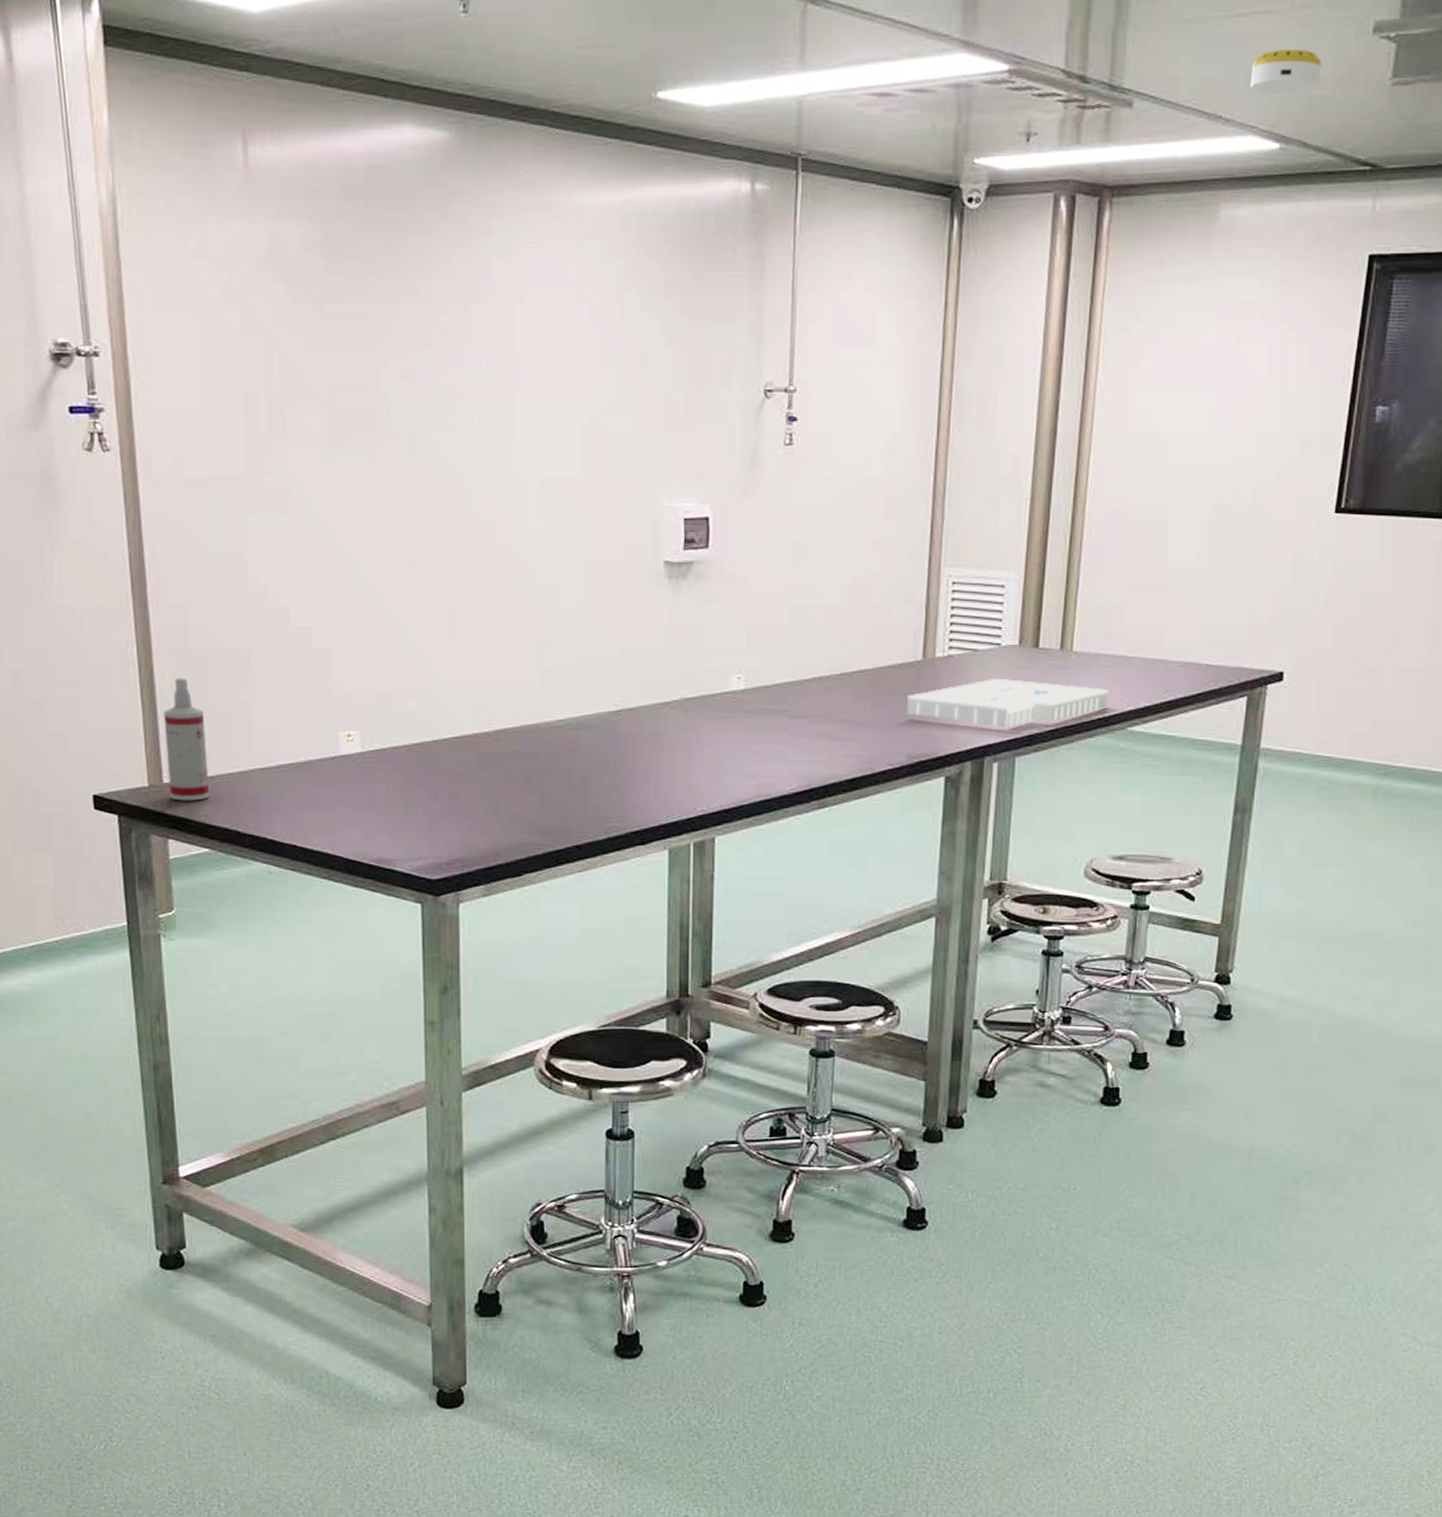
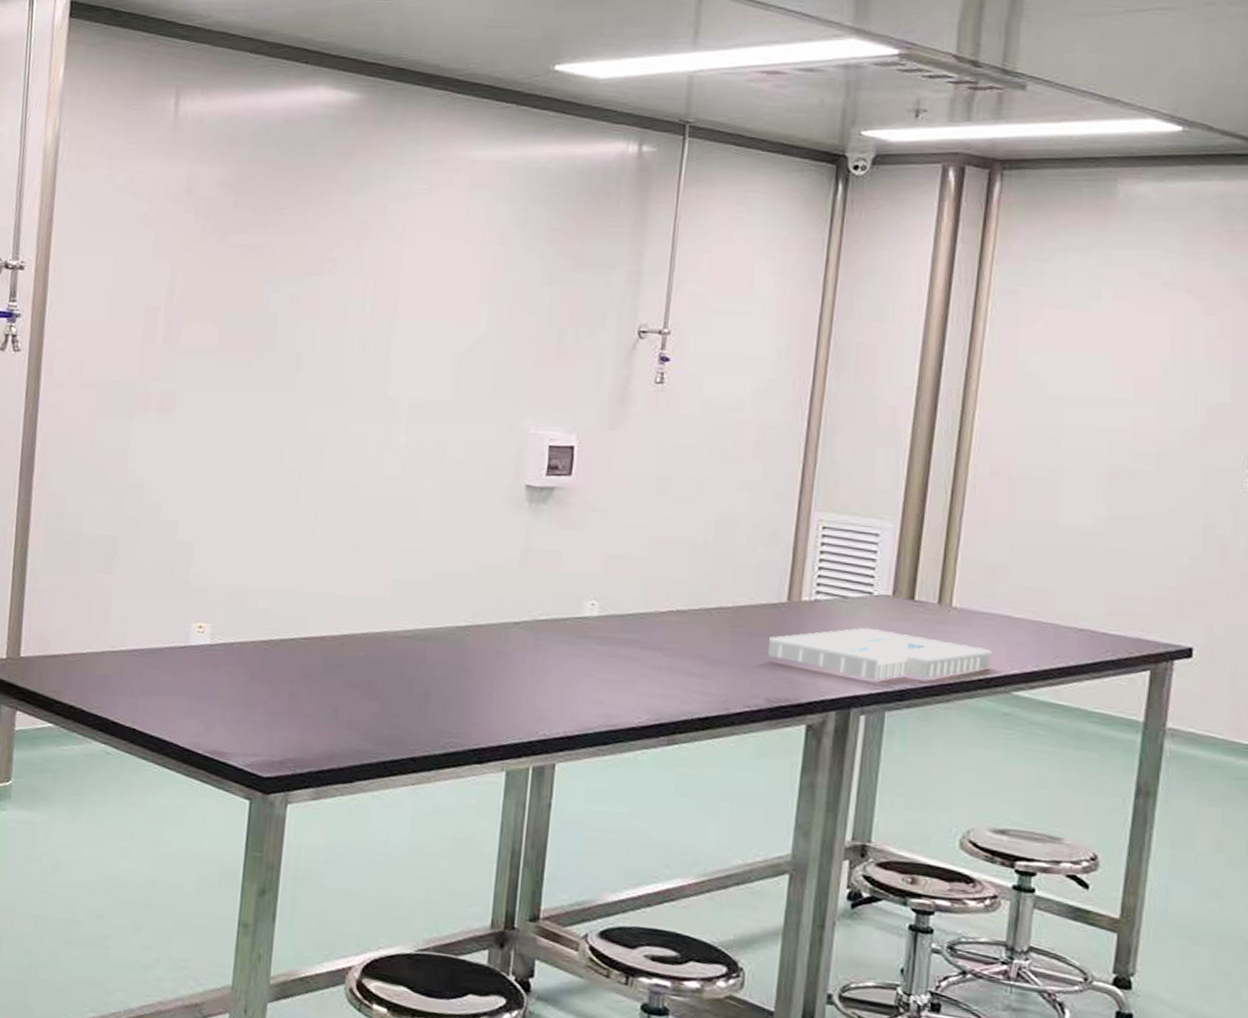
spray bottle: present [164,677,210,801] -> none [25,558,68,677]
smoke detector: present [1250,49,1322,94] -> none [1150,41,1227,82]

